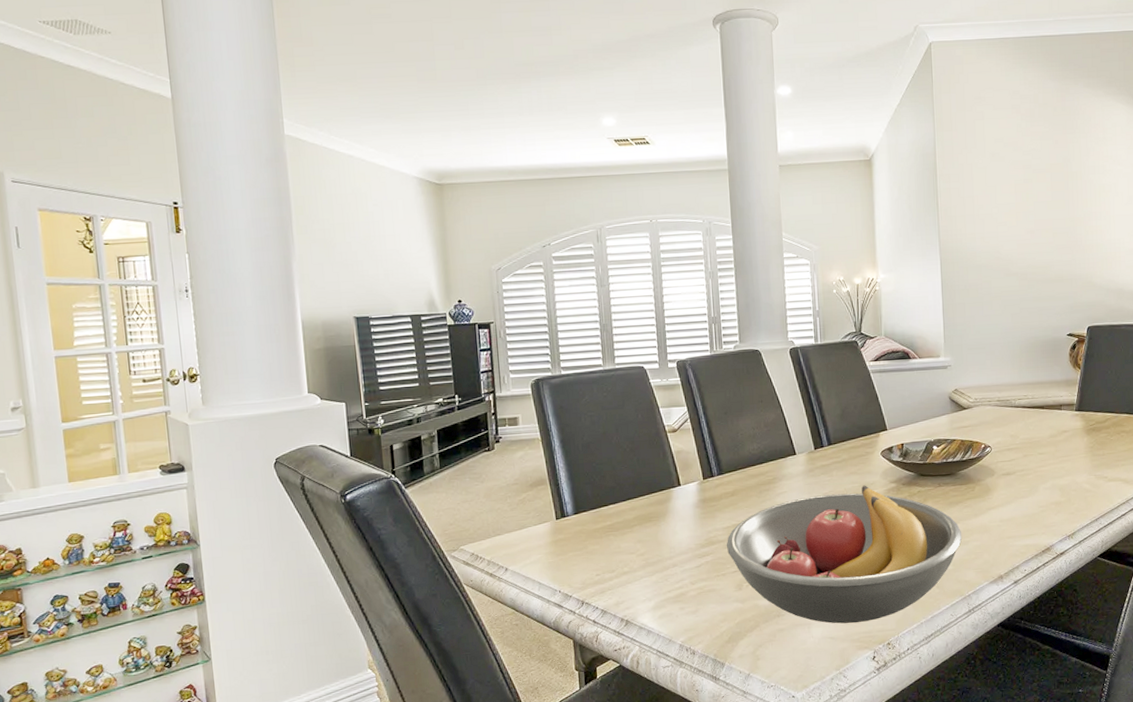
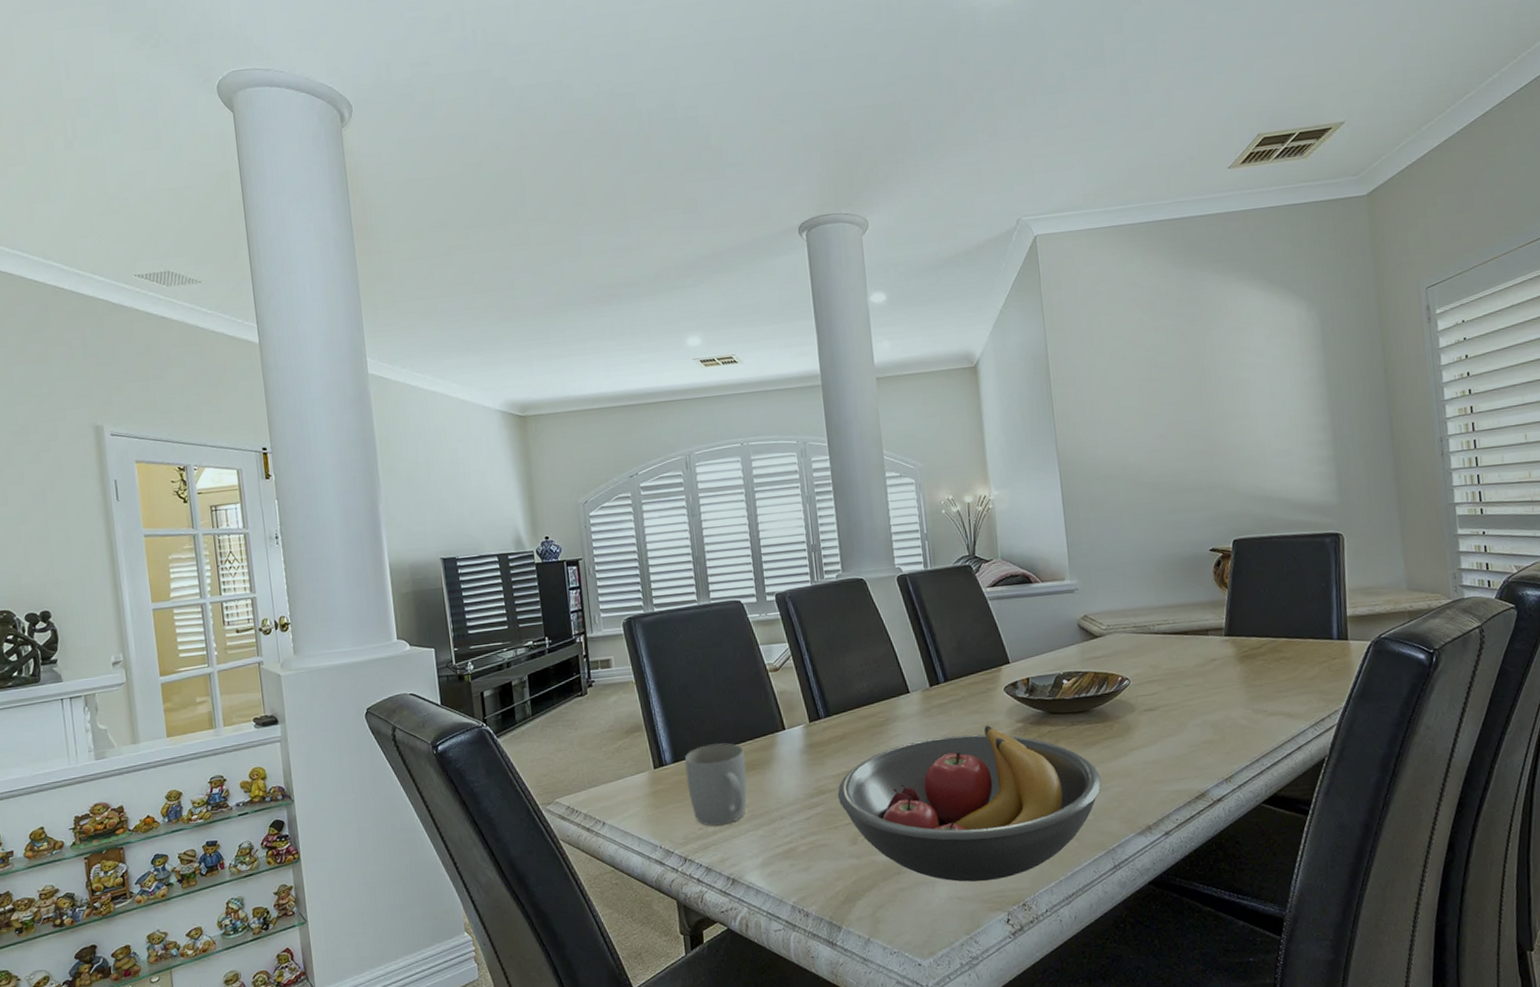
mug: none [585,496,644,573] -> present [684,742,748,826]

